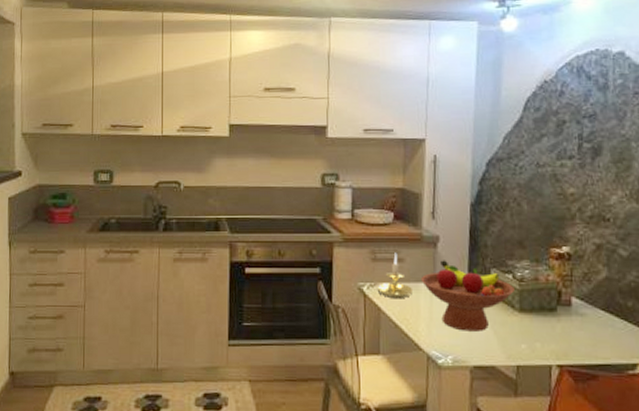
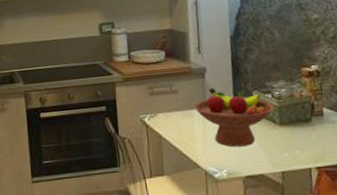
candle holder: present [377,252,412,298] -> none [156,86,187,126]

